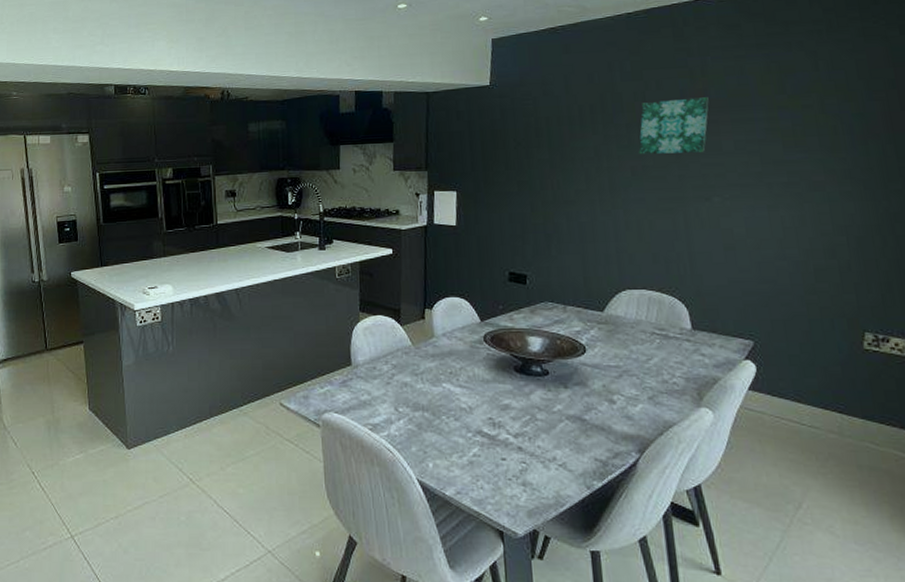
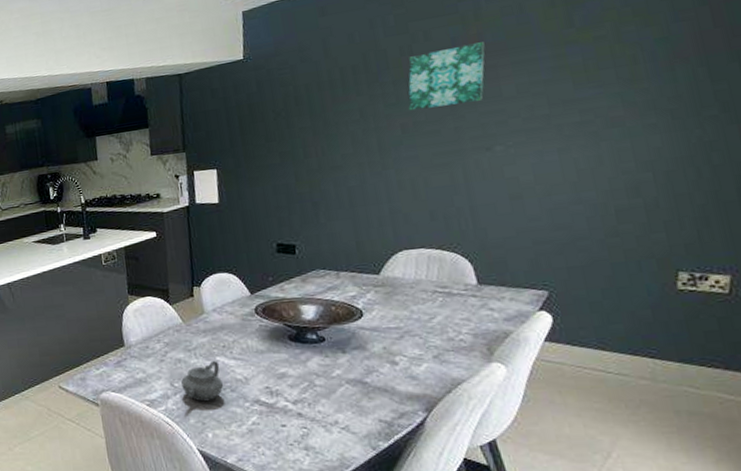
teapot: none [406,386,448,429] -> present [181,360,224,402]

